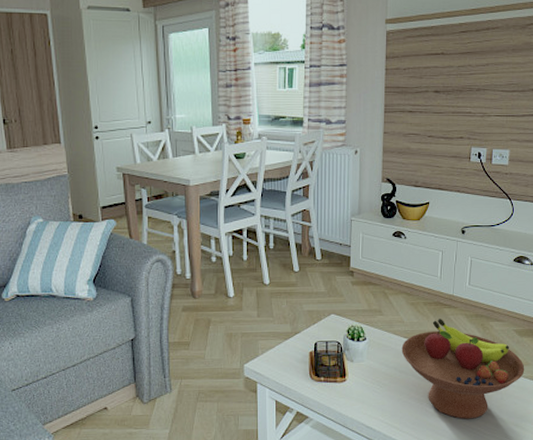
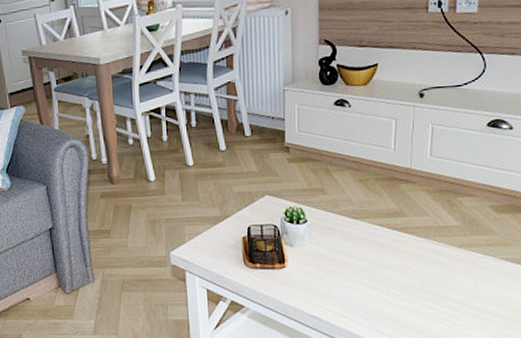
fruit bowl: present [401,319,525,419] -> none [349,196,504,308]

